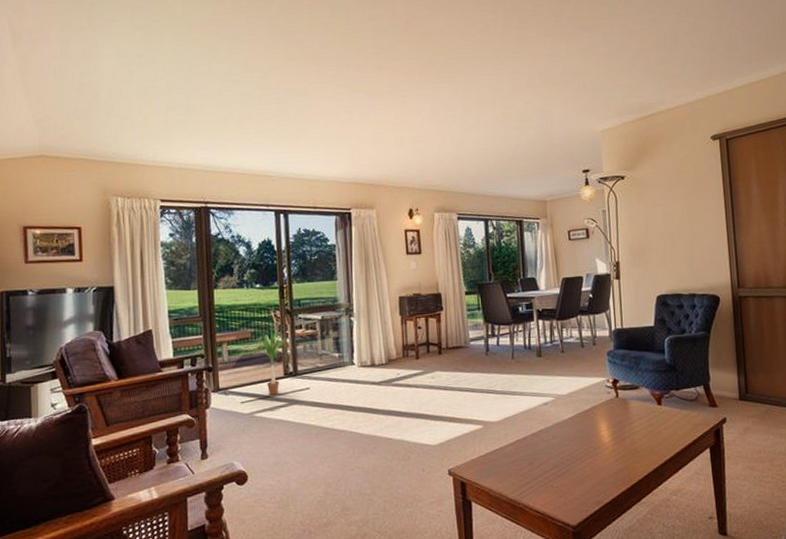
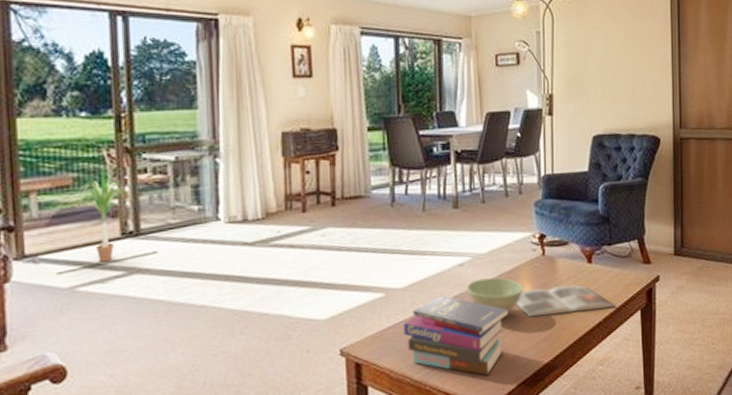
books: none [498,429,589,499] -> present [403,295,509,376]
bowl: none [551,414,600,450] -> present [467,276,523,318]
magazine: none [595,423,686,450] -> present [517,284,616,318]

